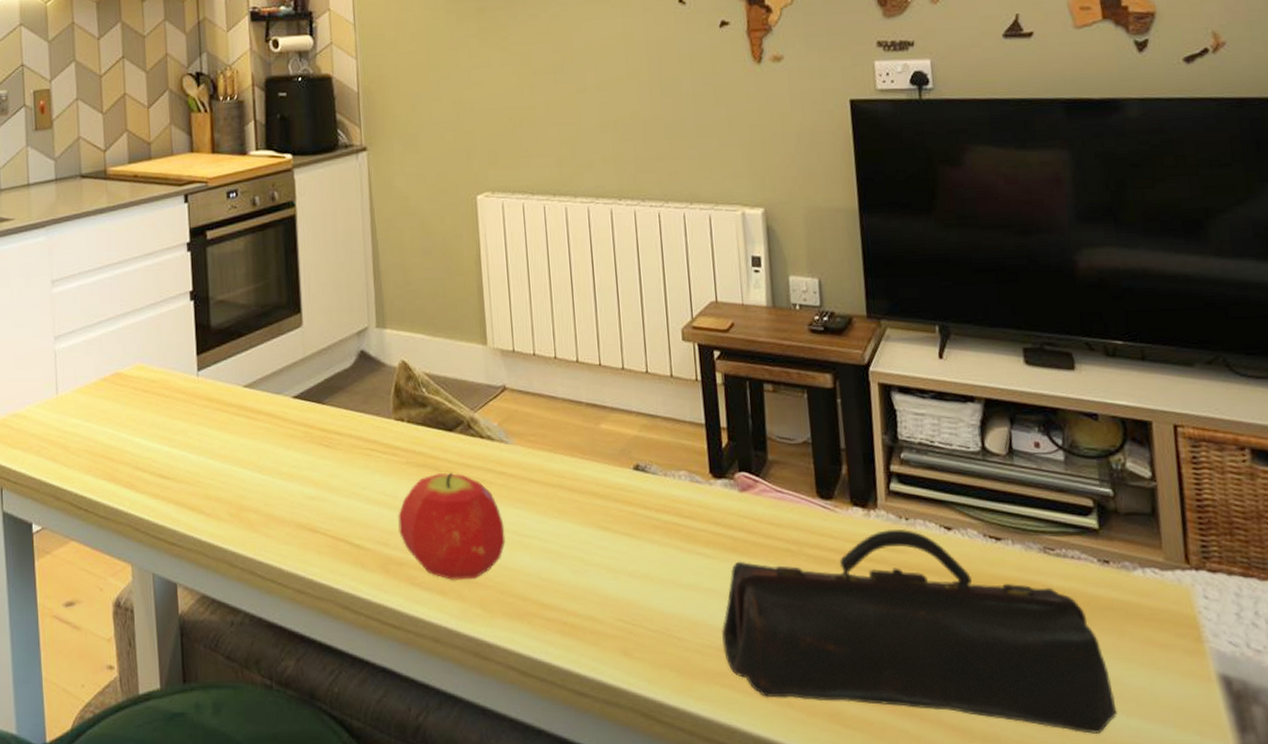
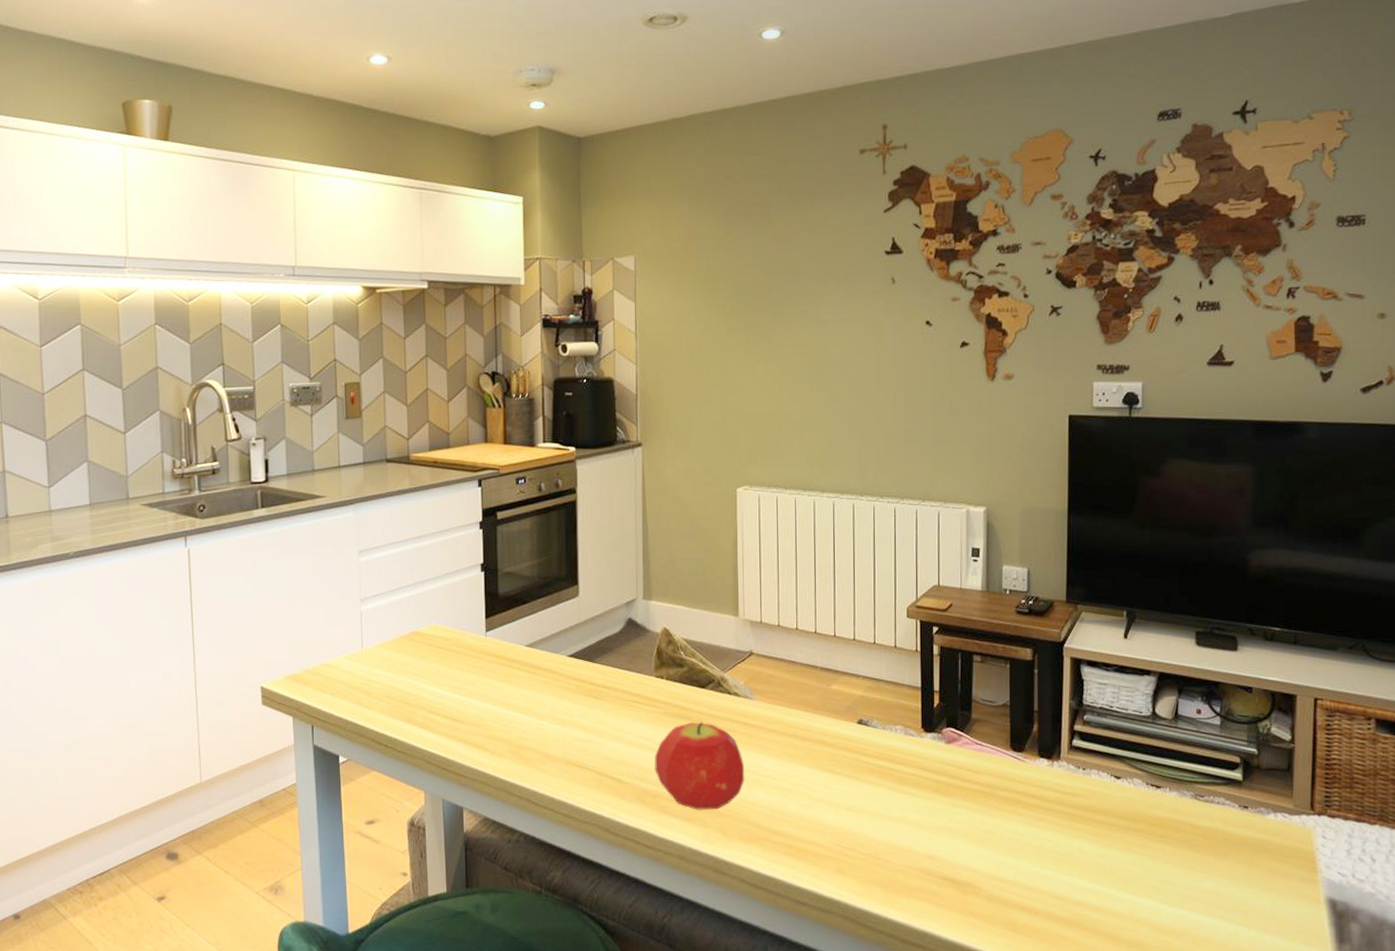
pencil case: present [722,528,1117,734] -> none [922,776,1241,942]

